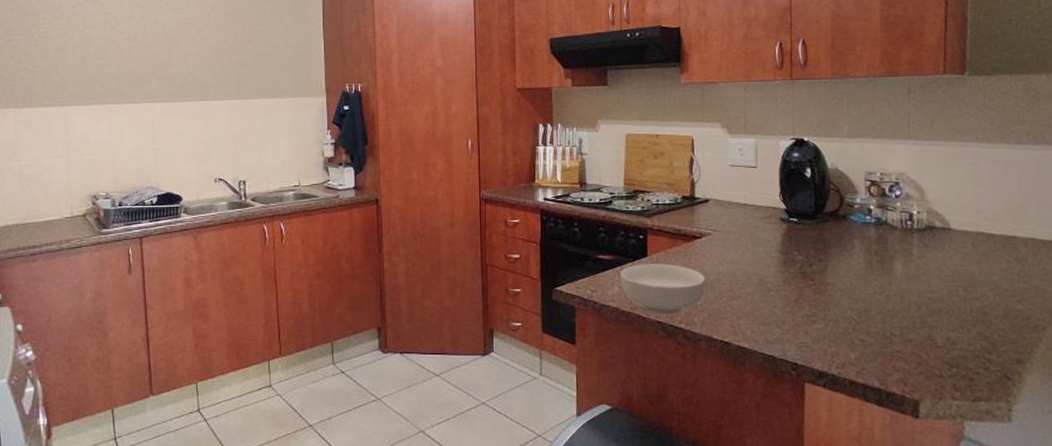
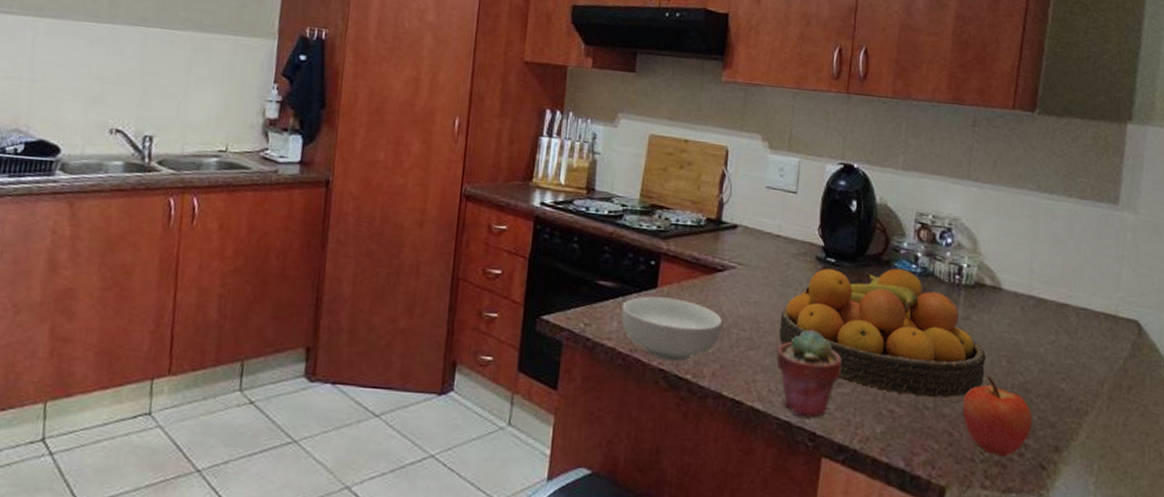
potted succulent: none [754,279,813,352] -> present [776,330,841,419]
fruit bowl: none [755,221,944,327] -> present [779,268,987,398]
apple: none [926,304,994,372] -> present [962,376,1033,457]

